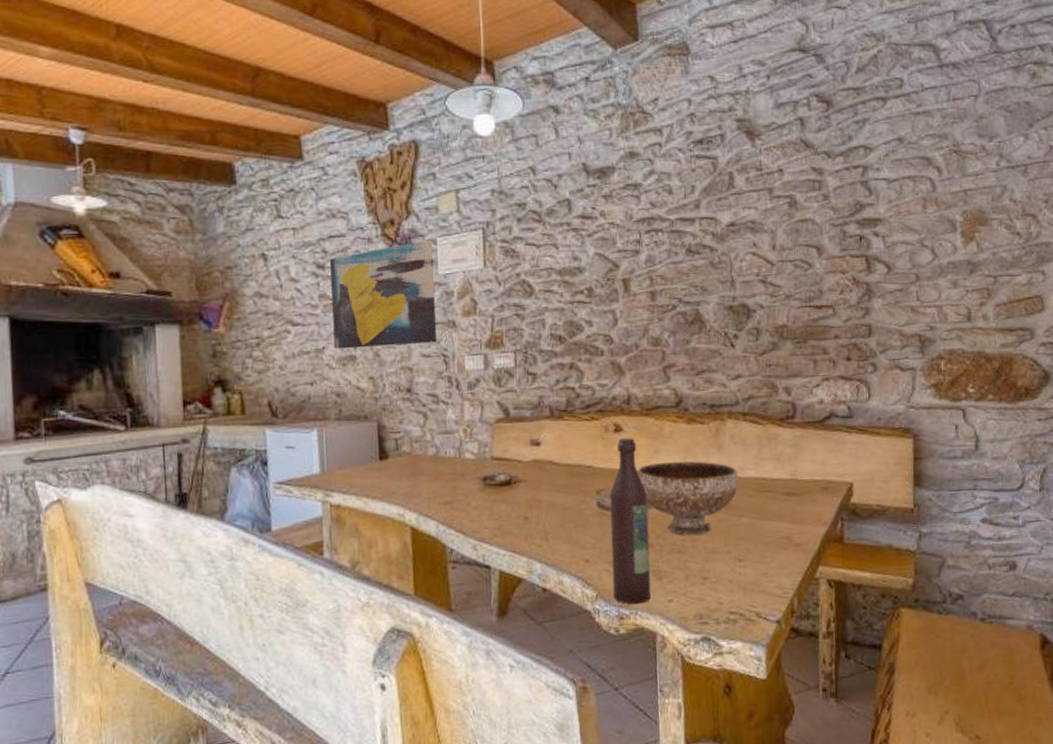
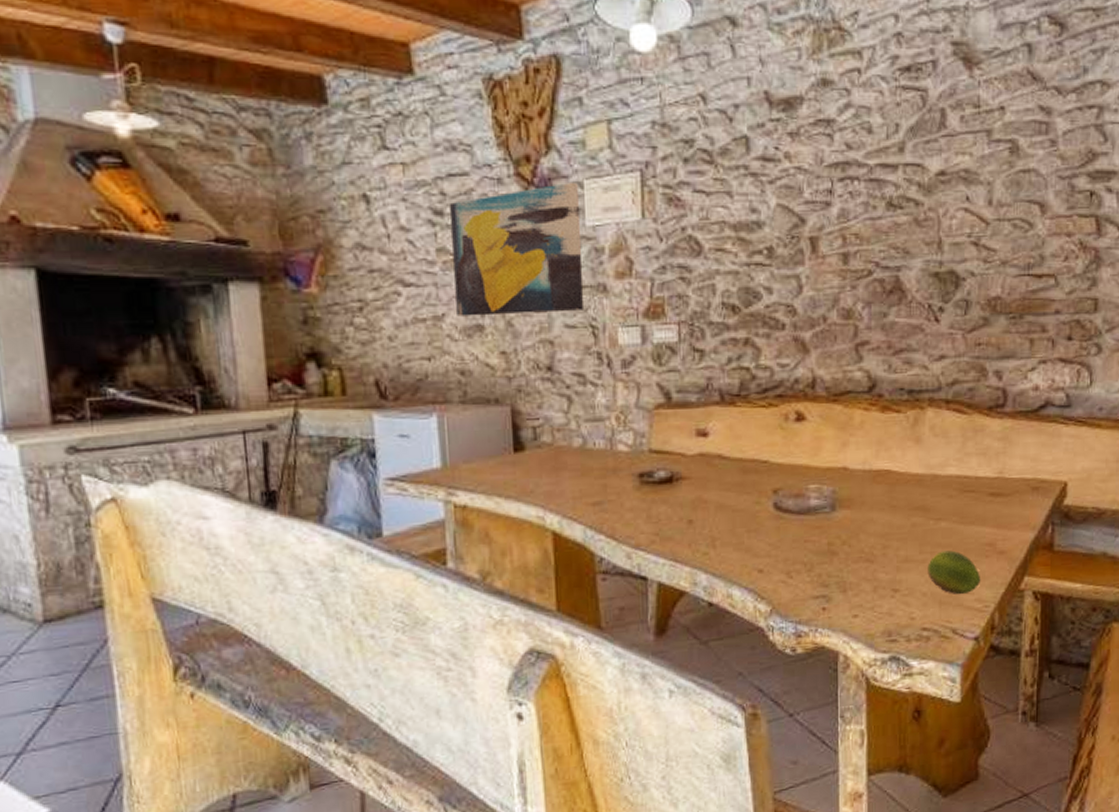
wine bottle: present [609,438,651,605] -> none [788,428,834,621]
bowl: present [638,461,739,535] -> none [822,456,939,541]
fruit: none [732,543,780,582] -> present [927,550,981,594]

